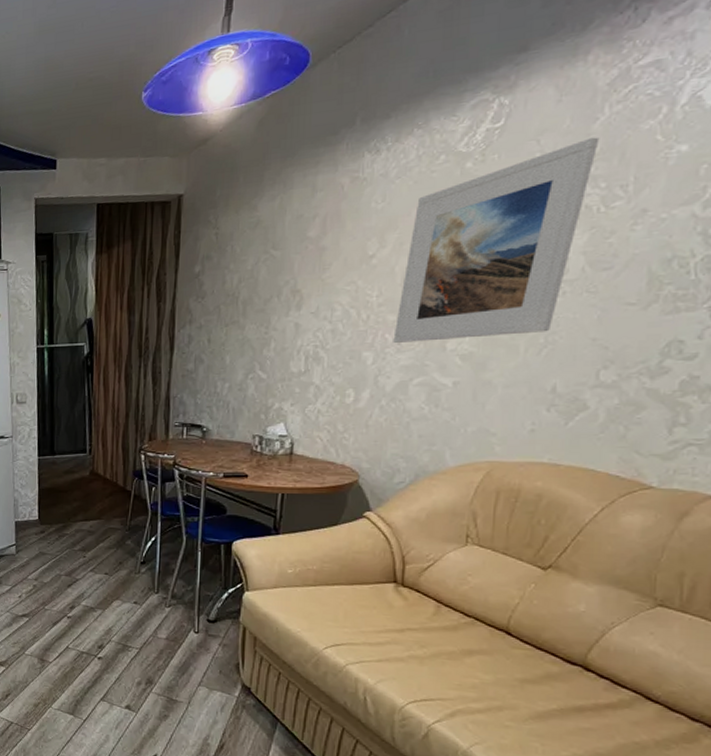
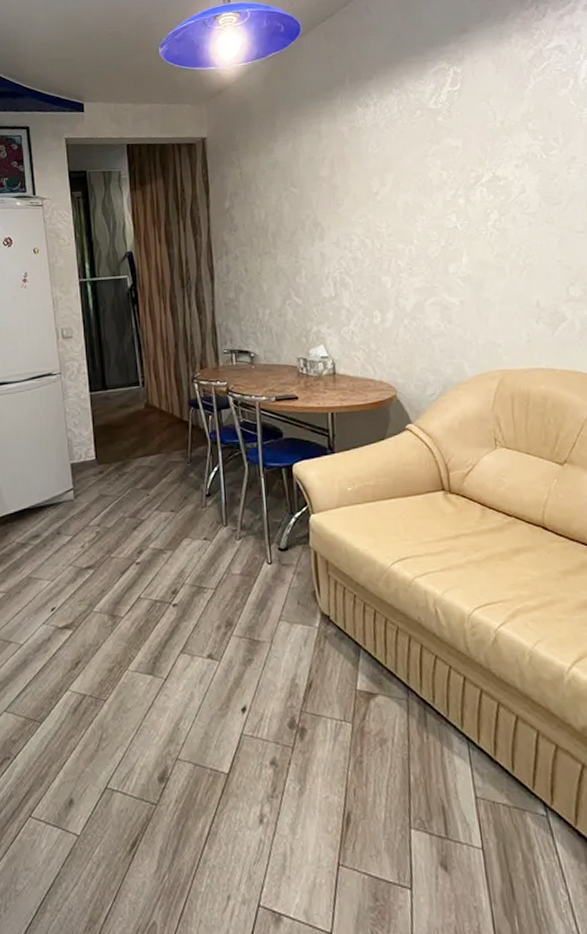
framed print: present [393,137,600,343] -> none [404,100,532,268]

